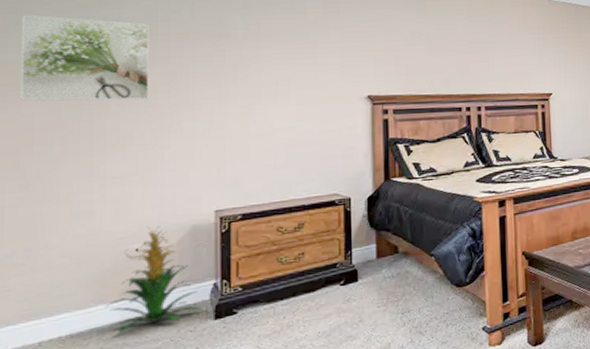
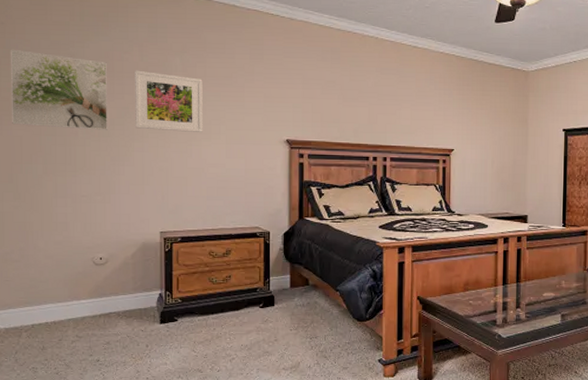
indoor plant: present [105,226,201,333] -> none [78,240,150,325]
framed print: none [184,31,268,96] -> present [135,70,203,133]

